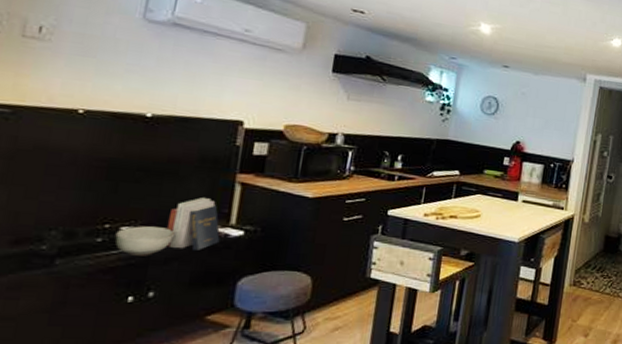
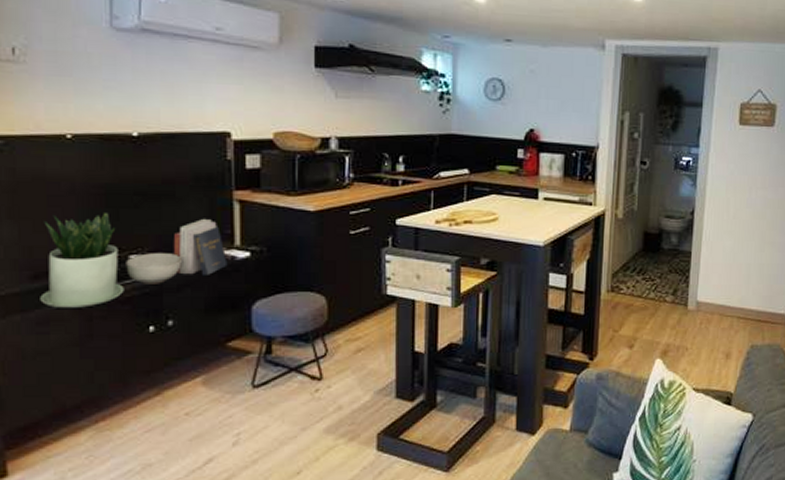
planter: none [16,184,112,276] -> present [40,213,124,309]

